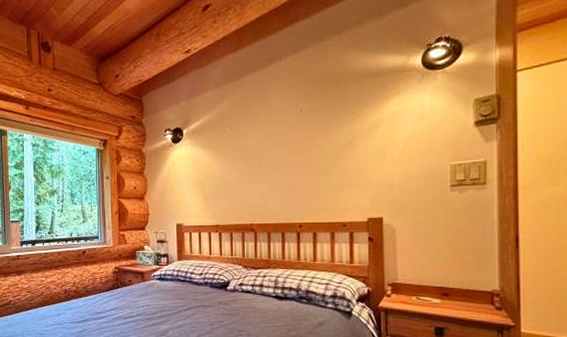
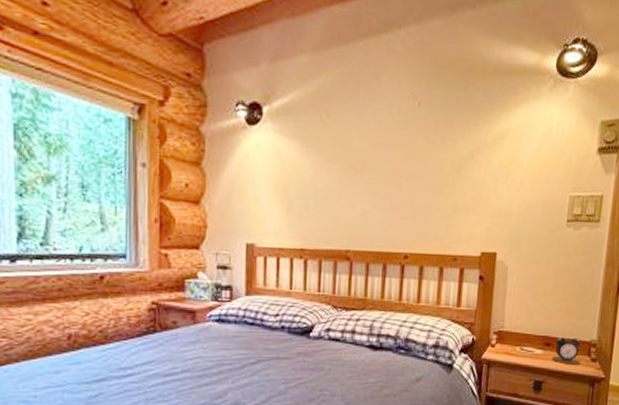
alarm clock: none [451,287,484,313] -> present [552,336,581,365]

